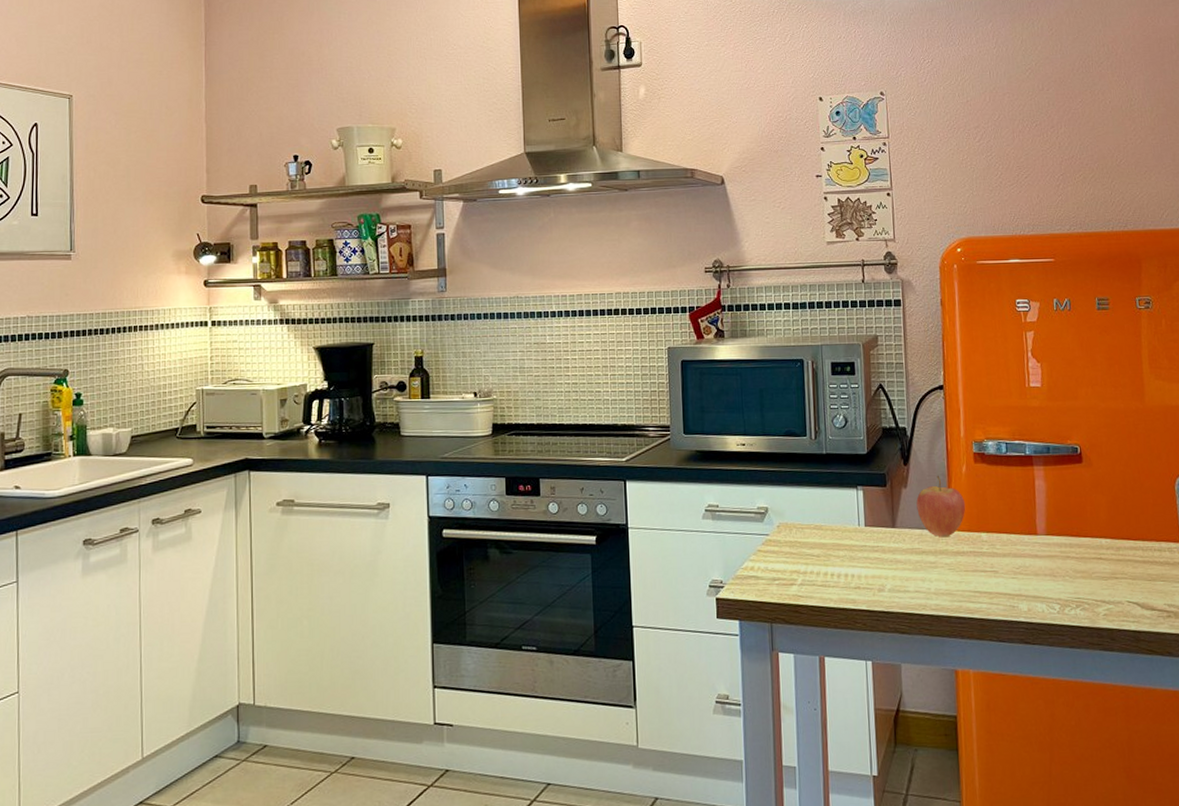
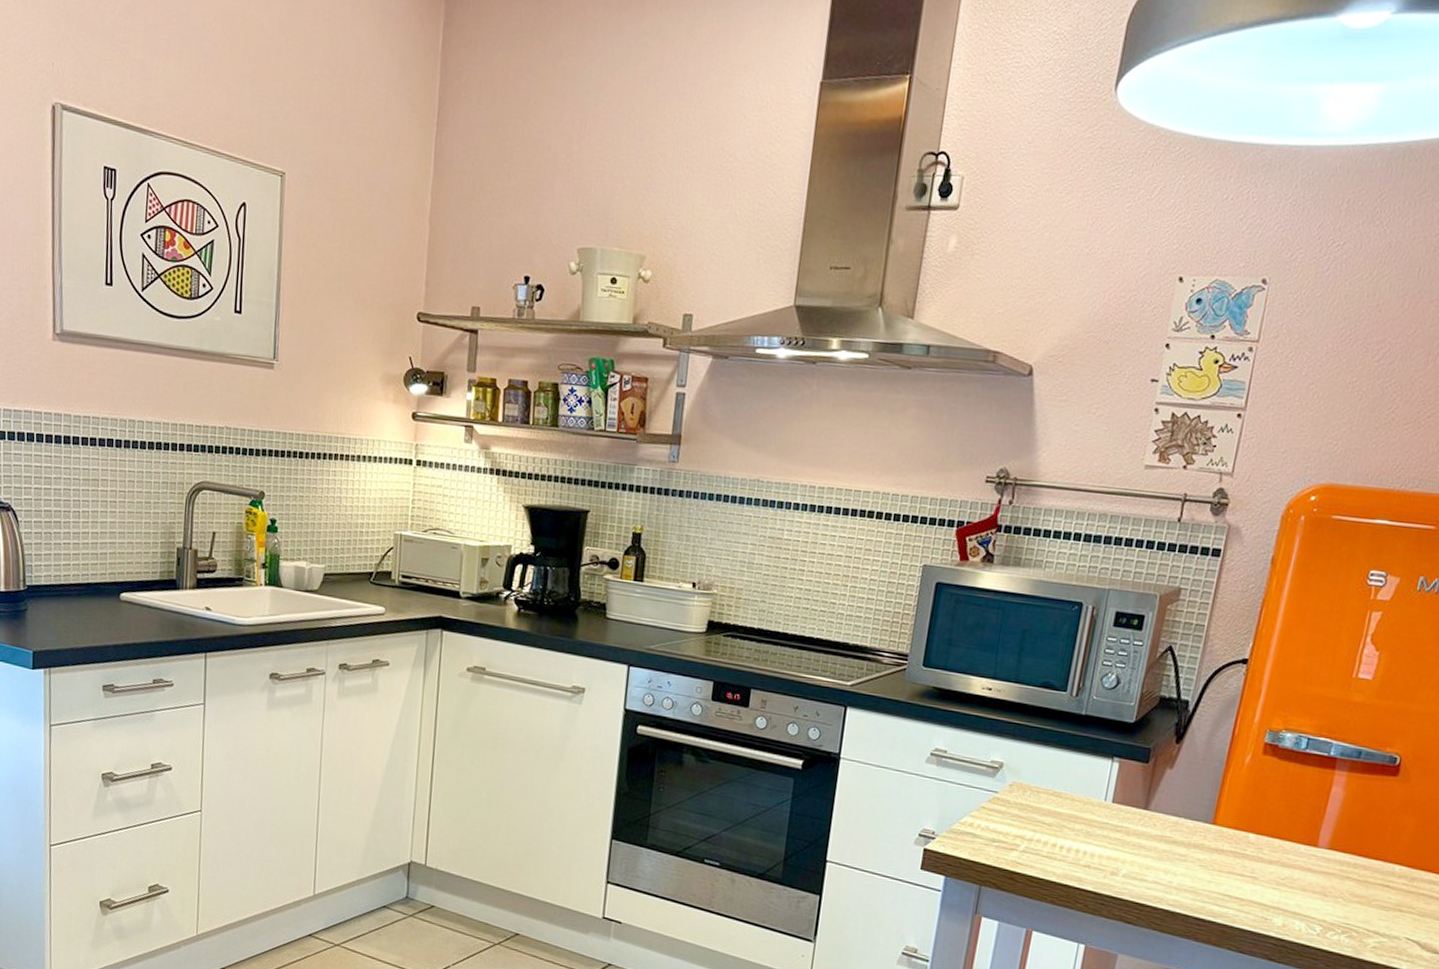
fruit: present [916,475,966,538] -> none [1178,760,1240,831]

